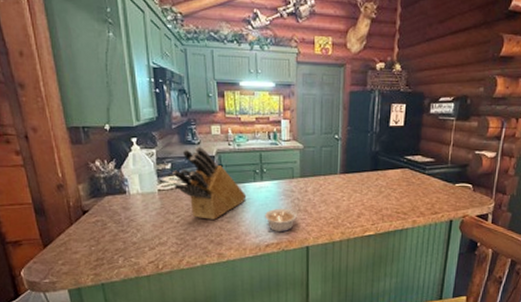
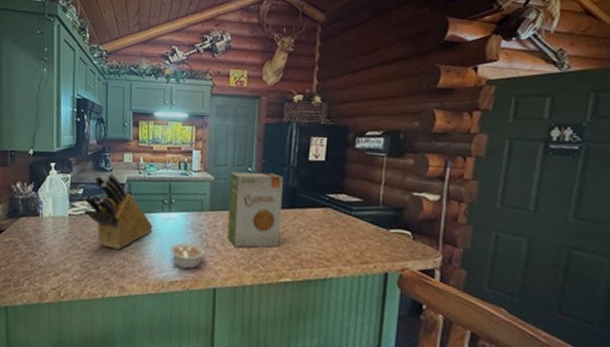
food box: none [317,139,367,209] -> present [227,172,283,248]

